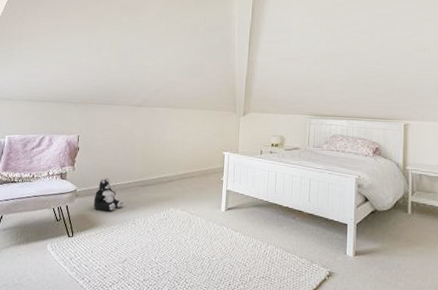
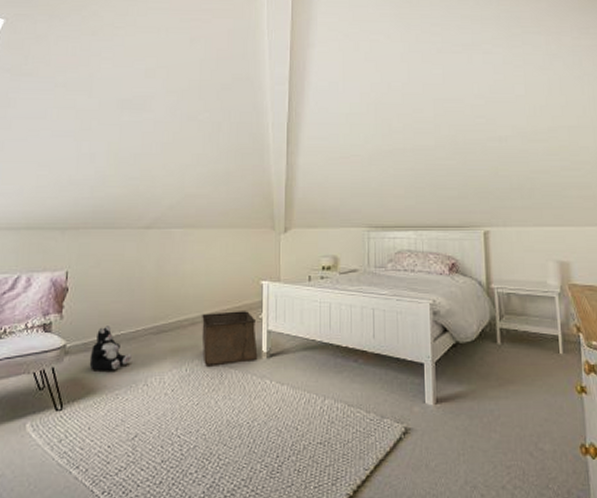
storage bin: none [176,173,218,214] -> present [201,311,258,366]

